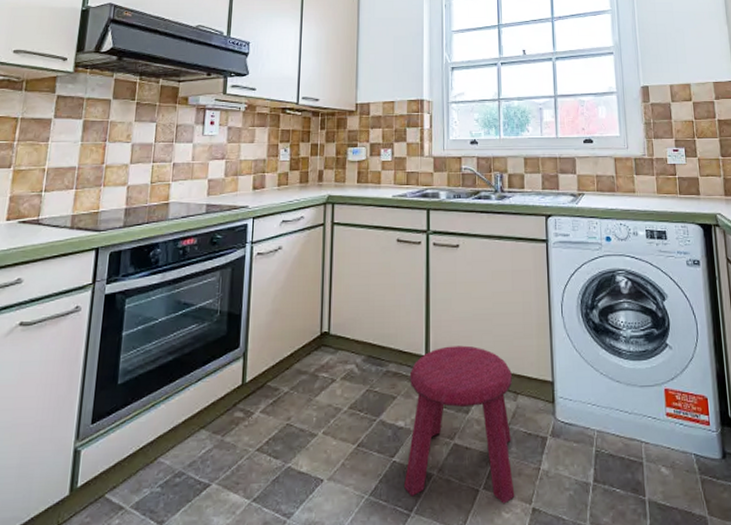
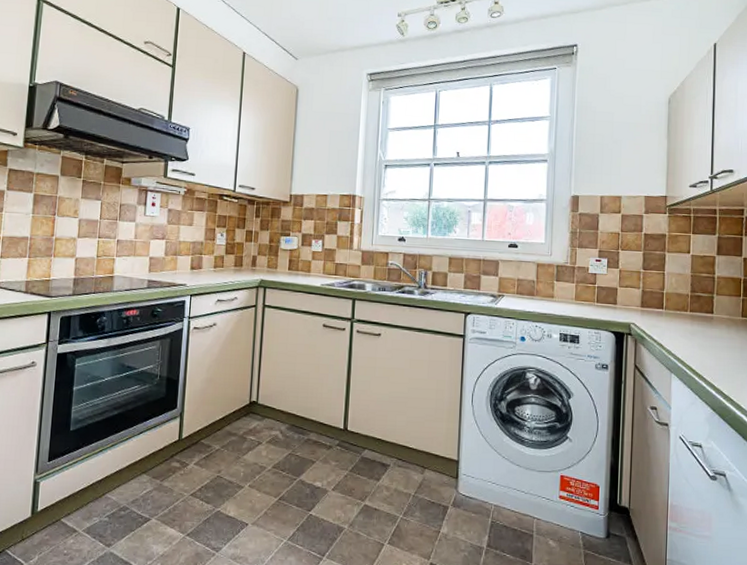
stool: present [404,345,515,504] -> none [319,422,421,558]

